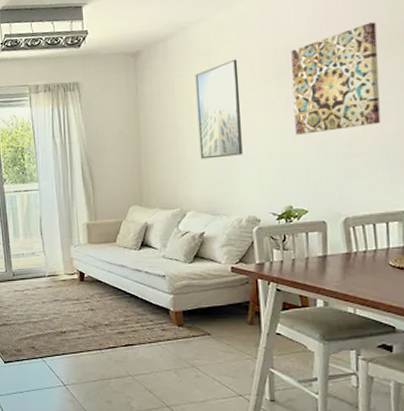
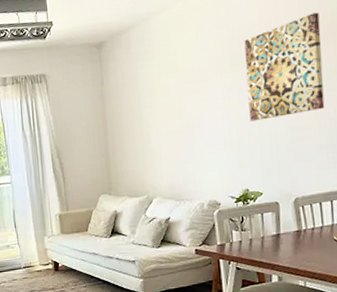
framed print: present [195,59,243,159] -> none [157,49,203,148]

